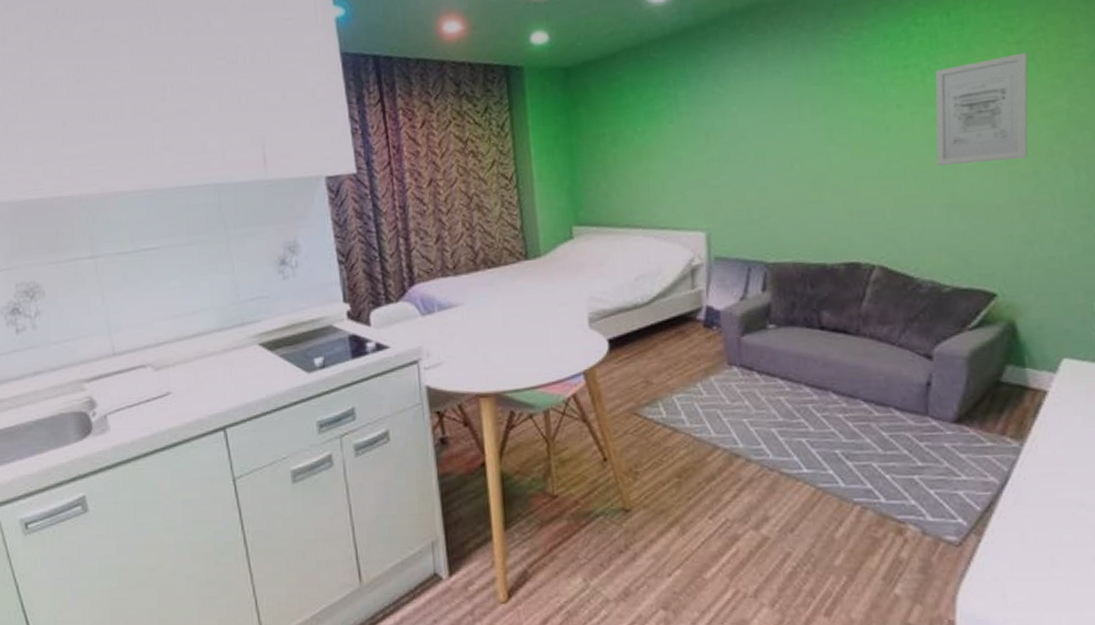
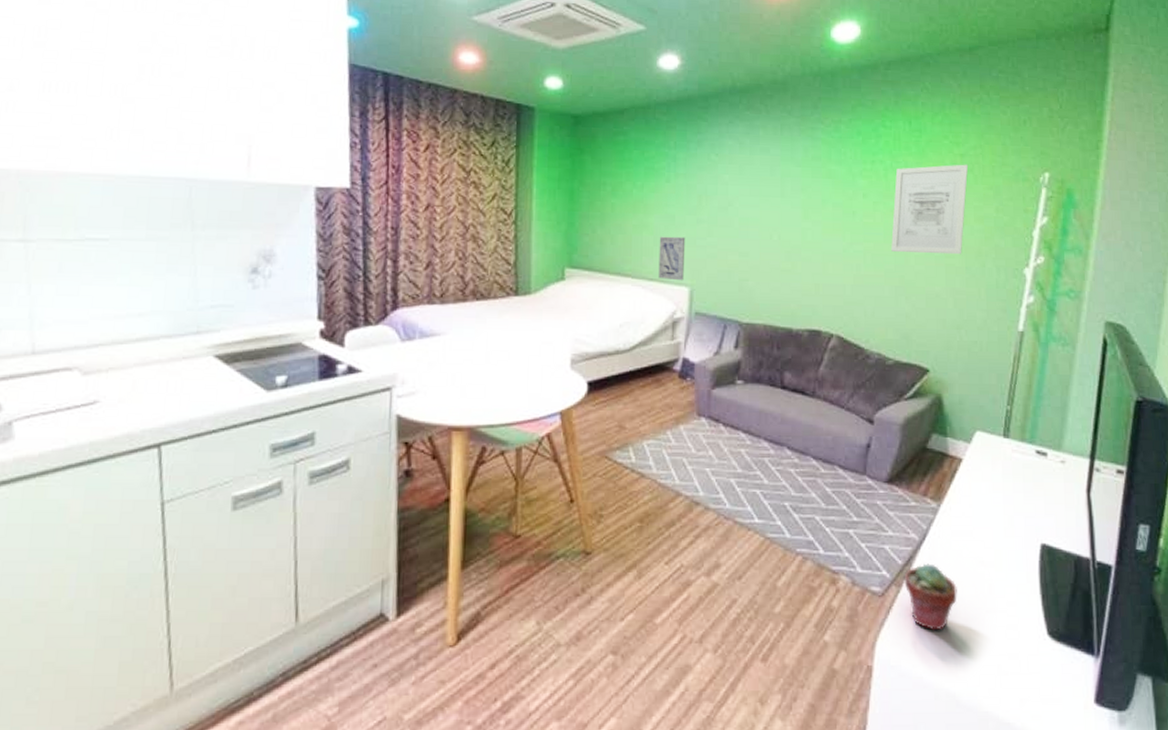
wall art: none [667,179,699,227] -> present [658,236,686,281]
potted succulent: none [984,509,1054,582] -> present [904,563,957,631]

